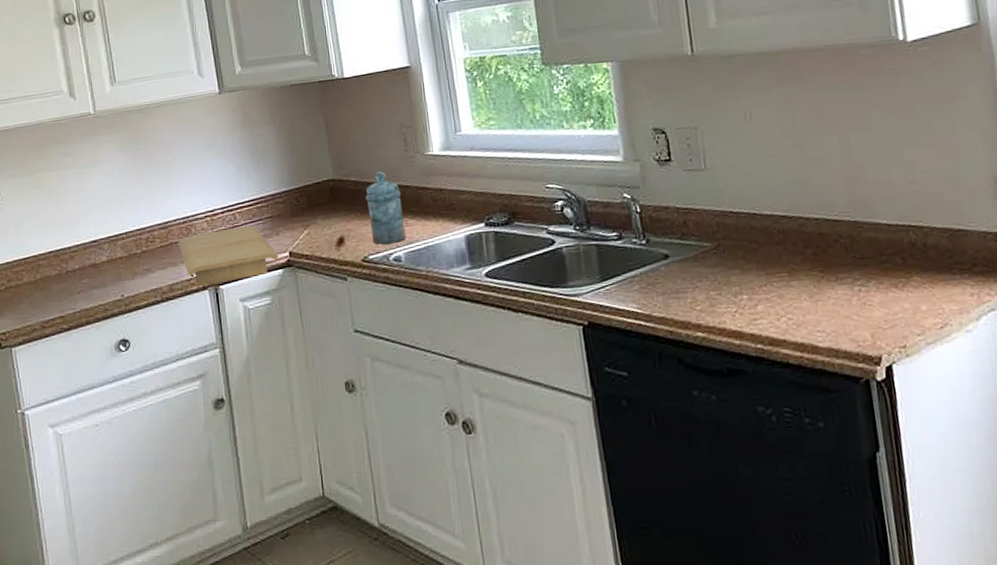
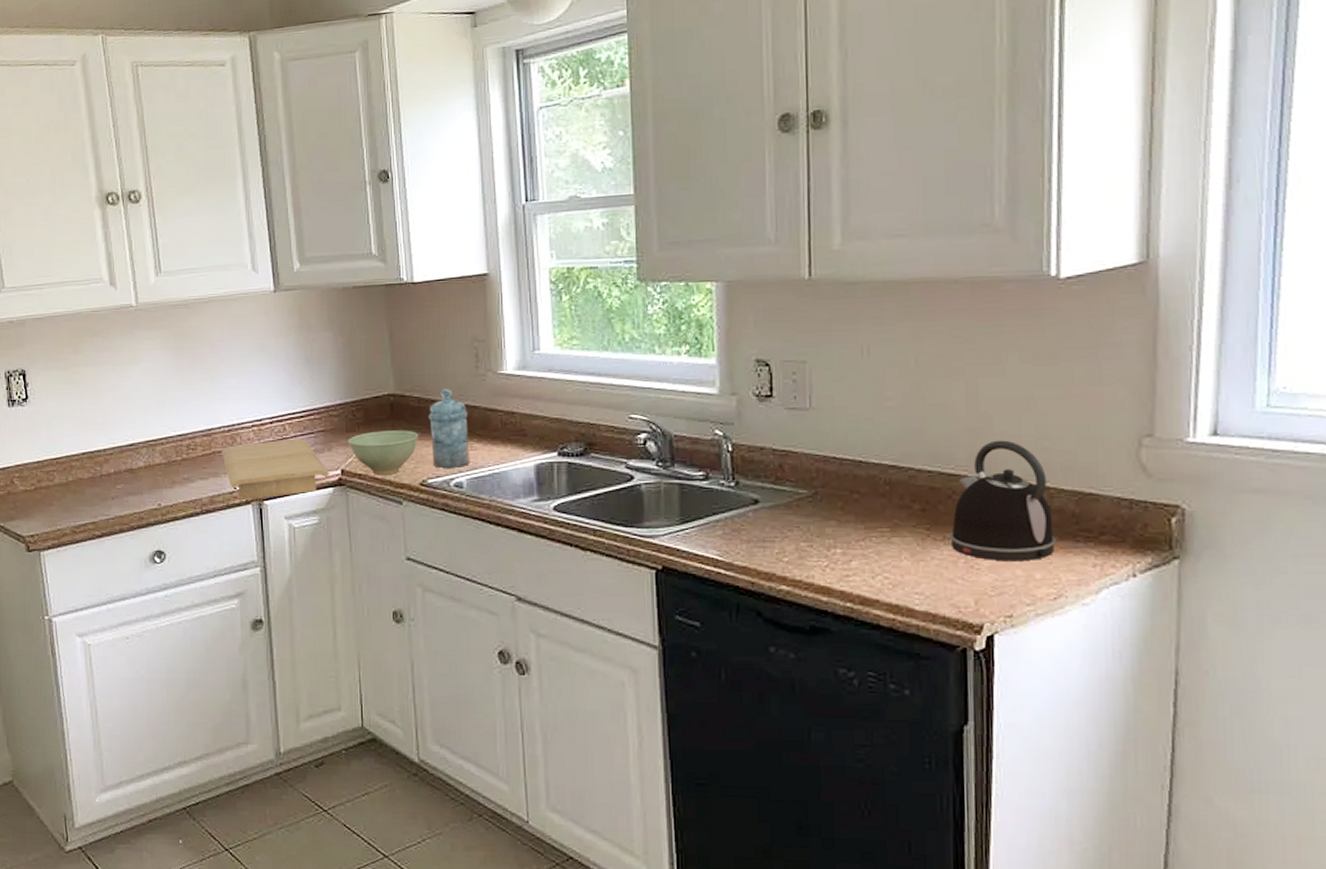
bowl: none [294,211,358,255] -> present [348,430,418,476]
kettle: none [841,186,935,297] -> present [950,440,1056,562]

